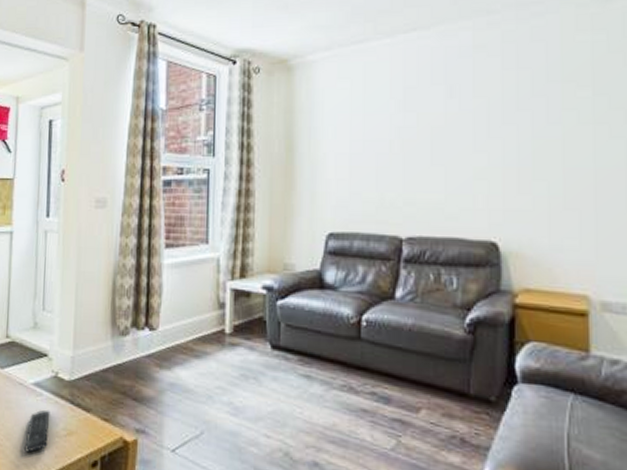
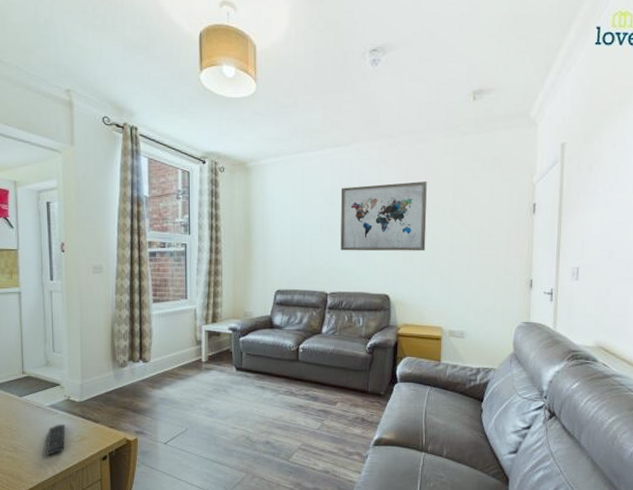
wall art: none [418,71,553,177] -> present [340,181,427,252]

